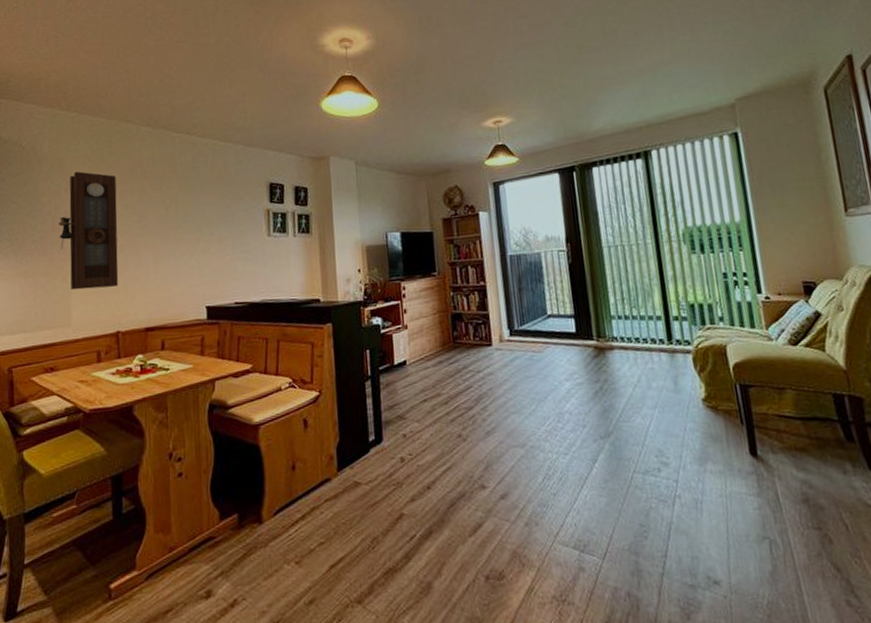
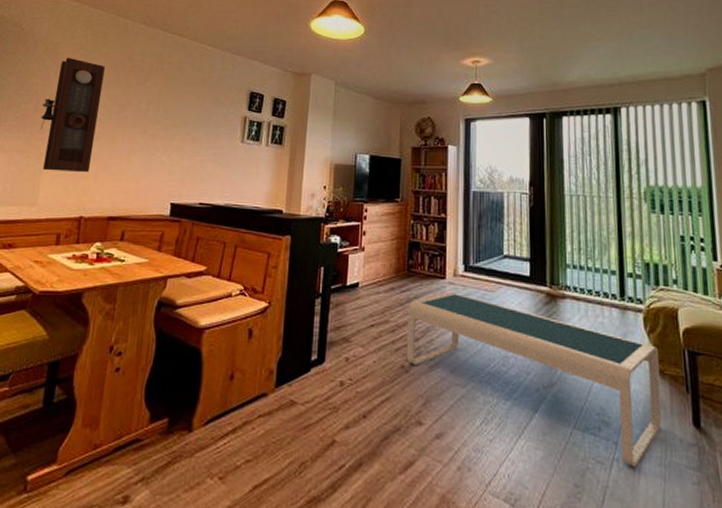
coffee table: none [458,358,719,501] -> present [406,292,662,467]

